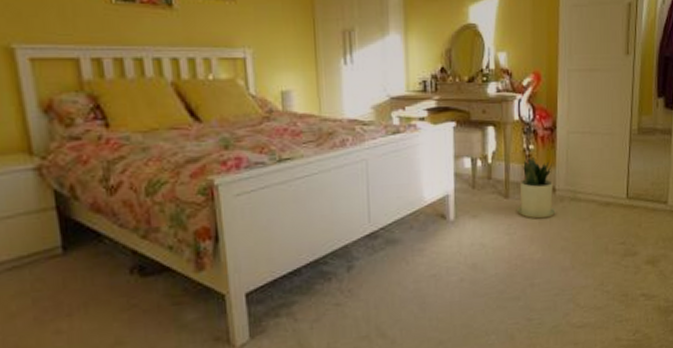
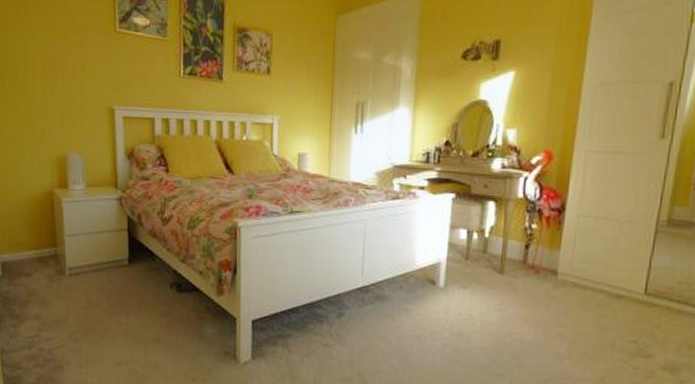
planter: present [517,156,556,219] -> none [511,235,558,301]

